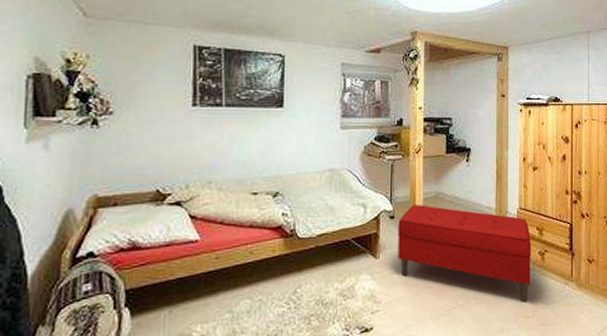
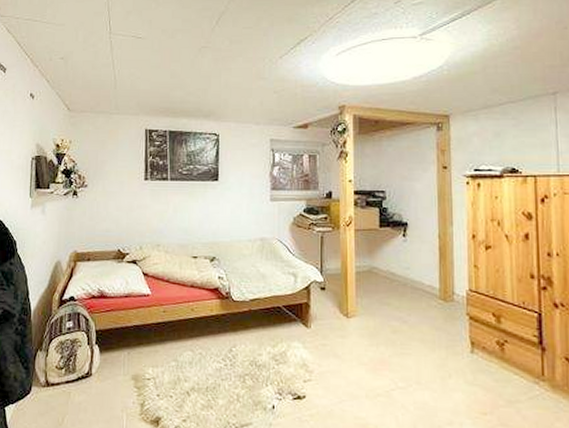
bench: present [398,204,532,303] -> none [329,277,487,397]

